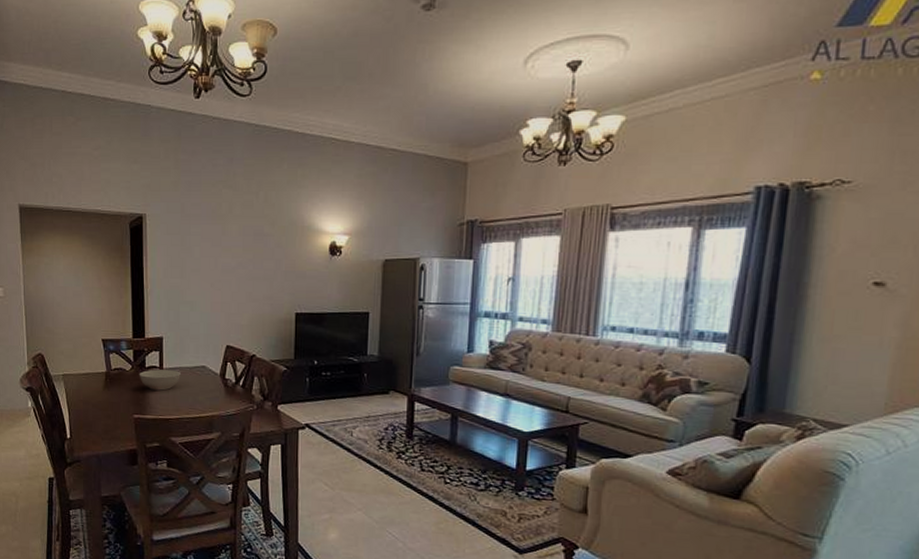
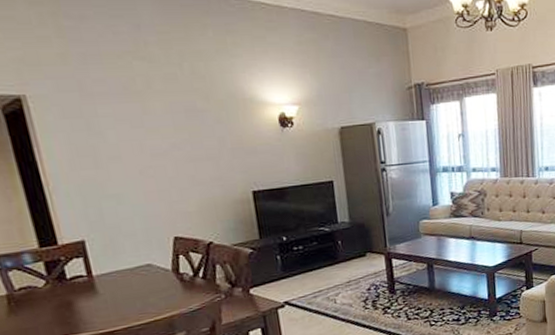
bowl: present [139,369,181,391] -> none [58,275,120,304]

